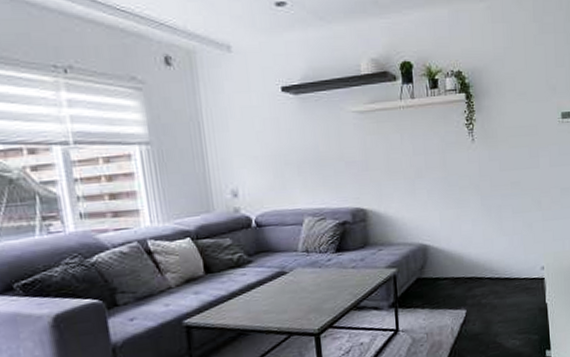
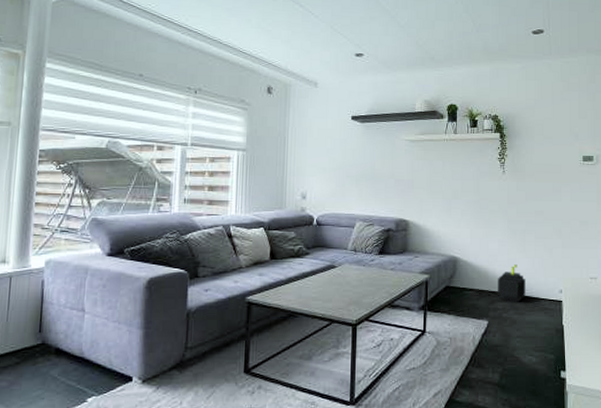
plant pot: none [474,245,505,286] -> present [498,264,526,302]

